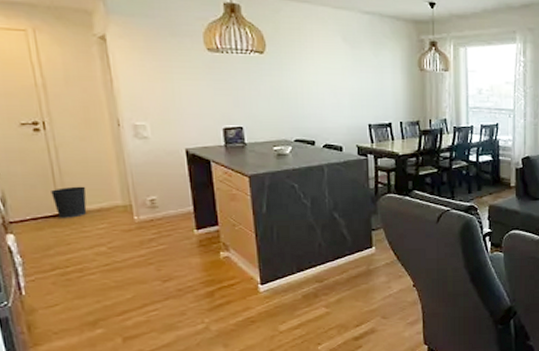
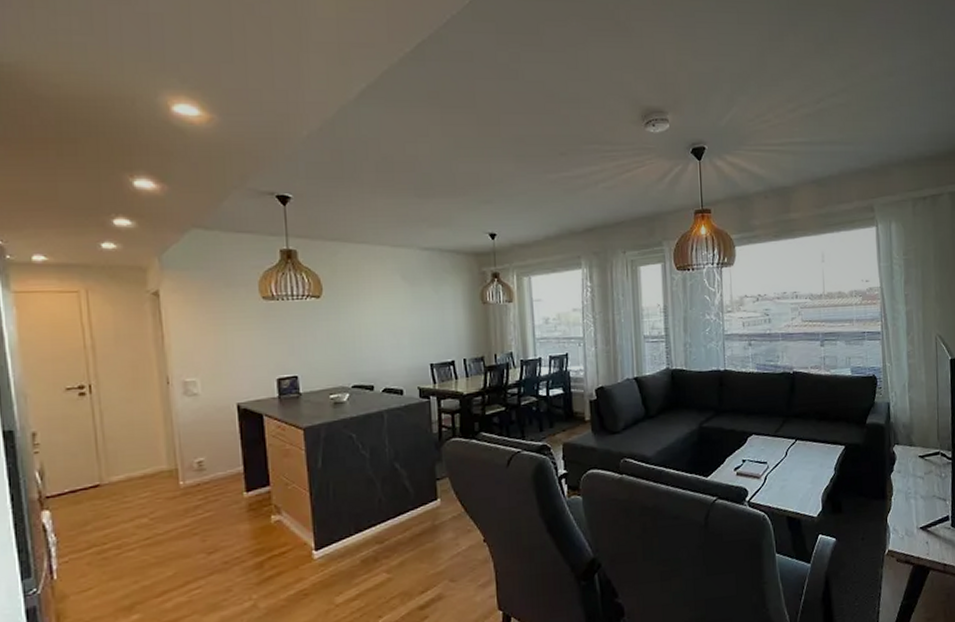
wastebasket: present [51,186,87,218] -> none [93,451,130,489]

